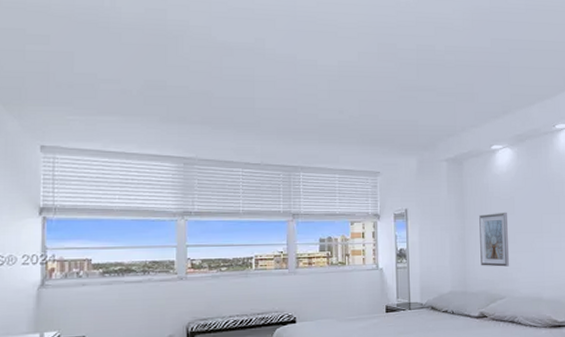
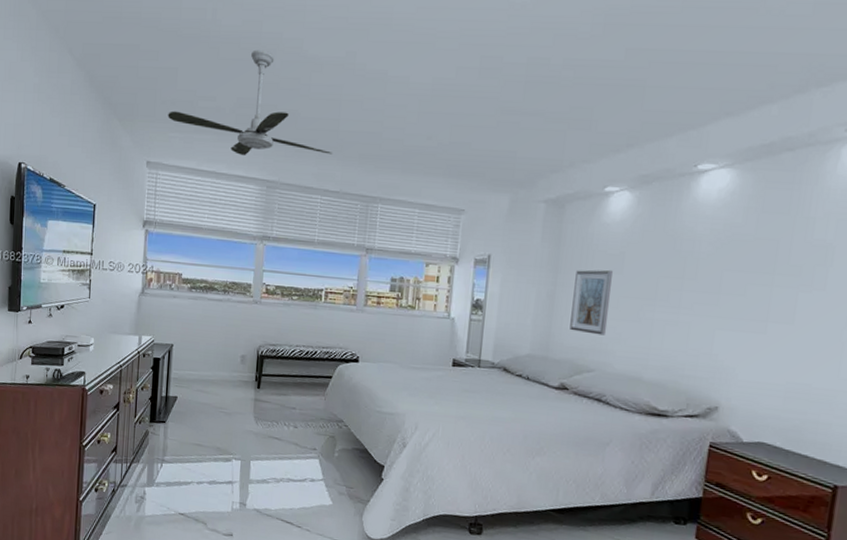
ceiling fan: none [64,35,250,136] -> present [168,49,332,156]

